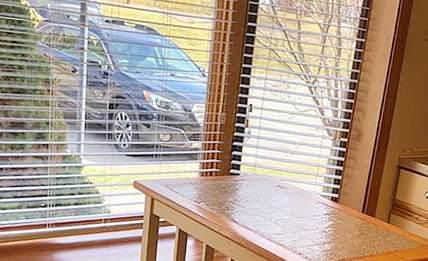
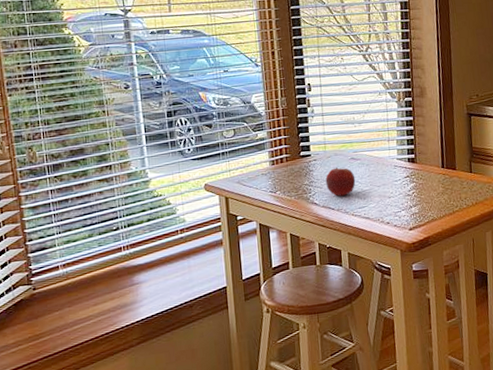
fruit: none [249,191,278,220] -> present [325,167,356,197]

